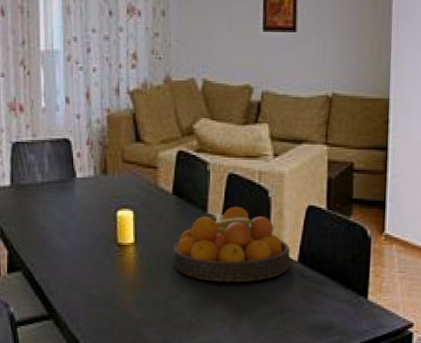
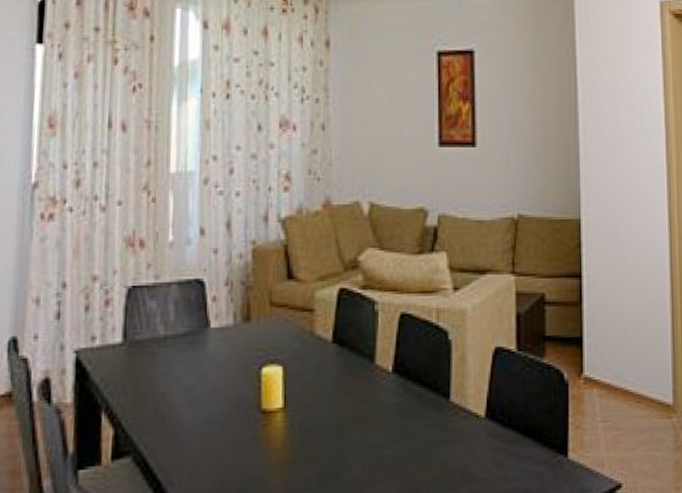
fruit bowl: present [172,206,291,283] -> none [332,353,476,451]

